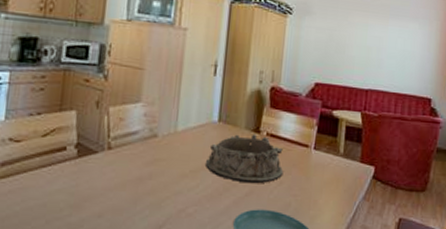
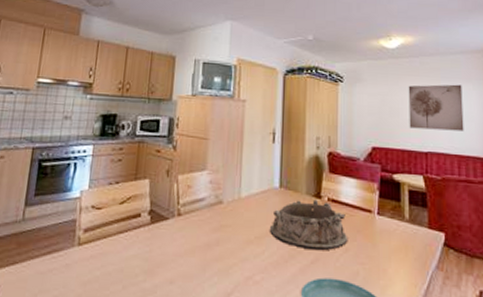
wall art: none [353,21,409,70] -> present [408,84,464,131]

